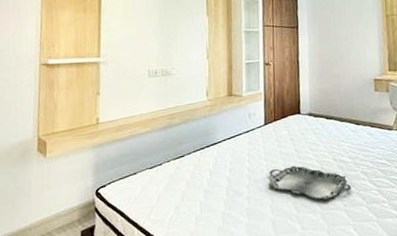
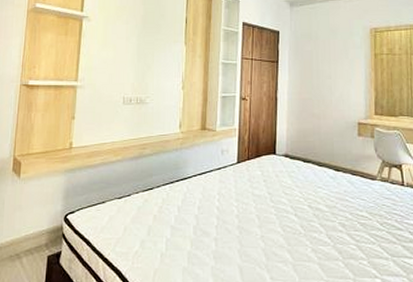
serving tray: present [269,165,352,201] -> none [238,209,328,251]

